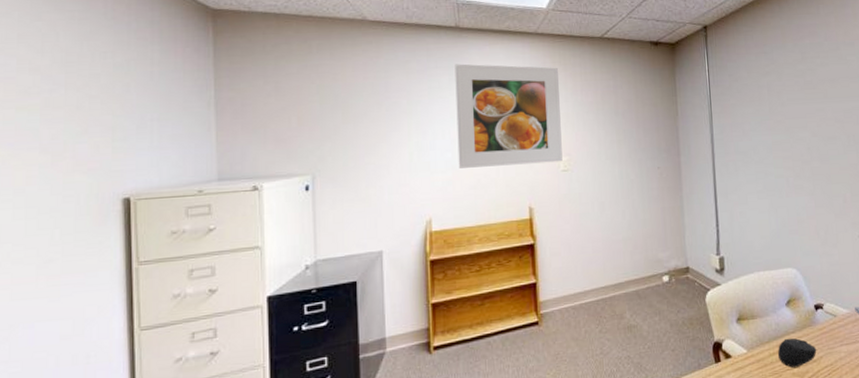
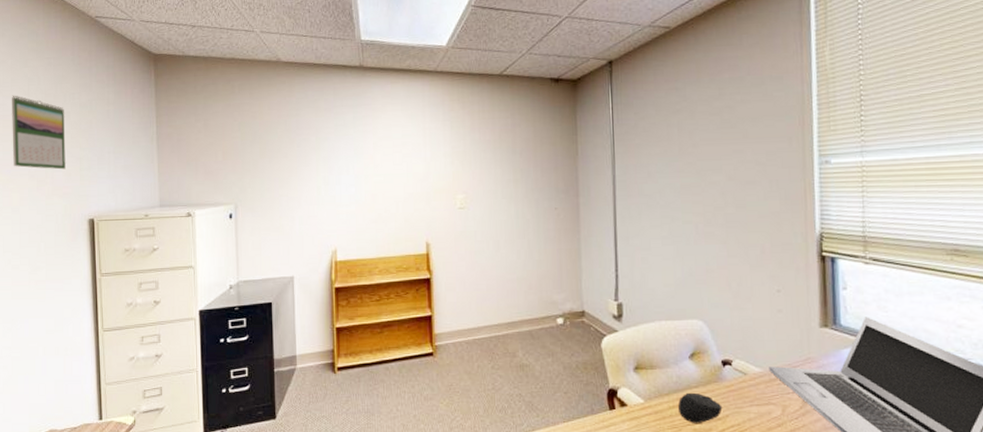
calendar: none [17,53,93,141] -> present [12,95,66,170]
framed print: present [454,64,563,168] -> none [358,102,459,203]

